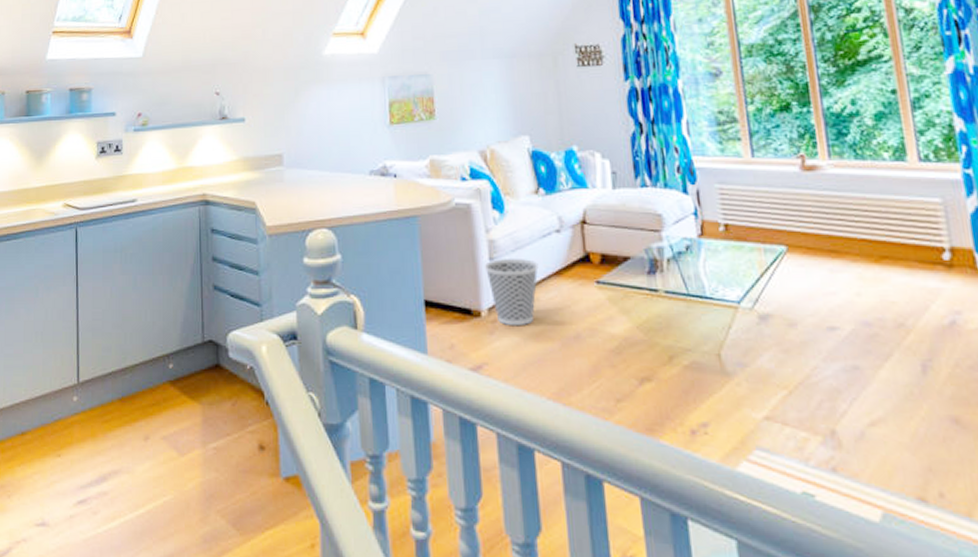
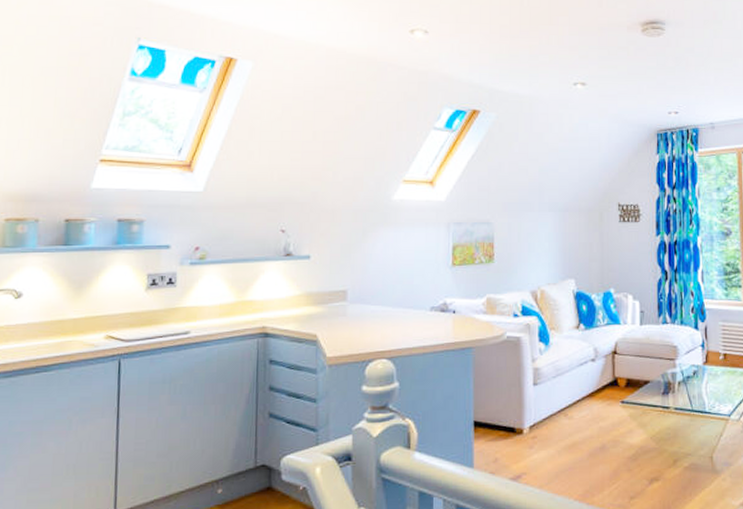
wastebasket: present [484,258,539,327] -> none [528,383,575,441]

